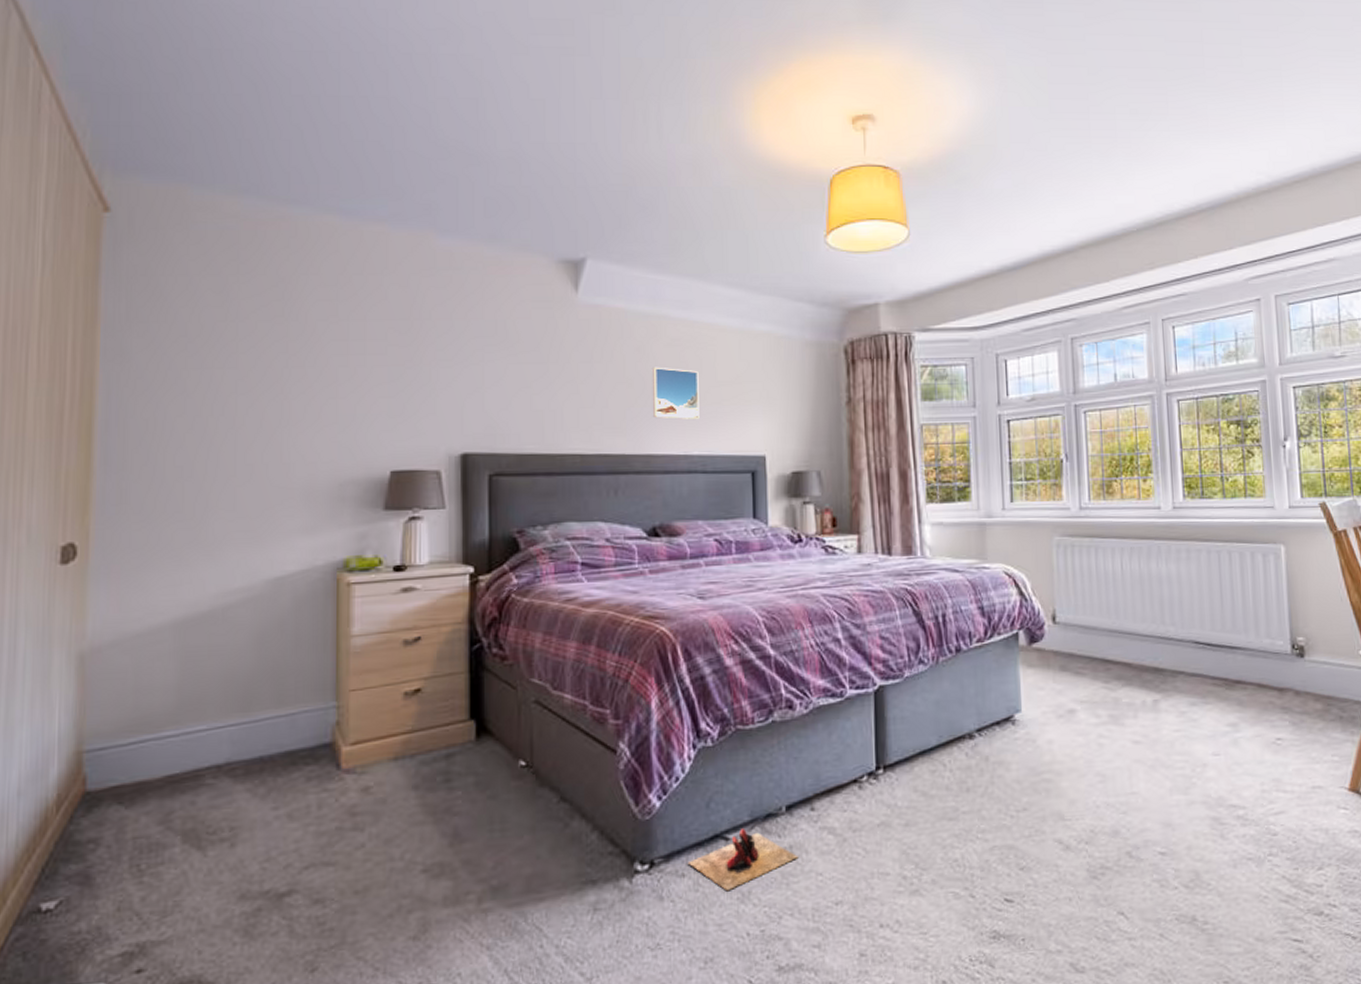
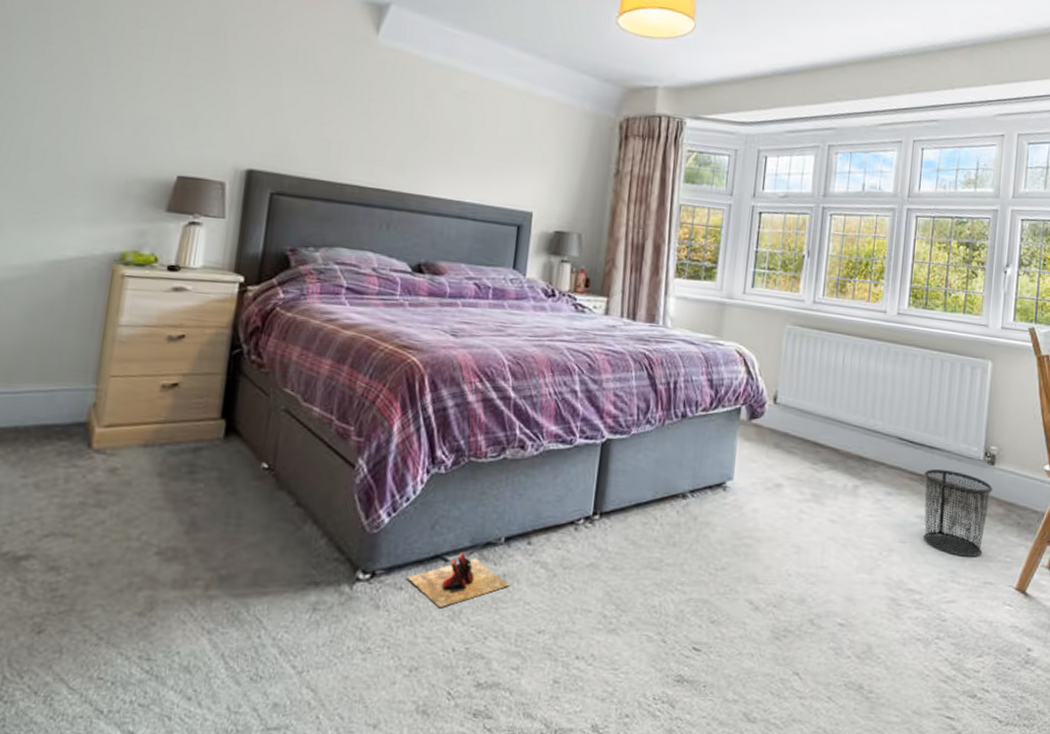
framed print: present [651,367,700,419] -> none [433,114,481,169]
waste bin: none [1228,669,1307,762] -> present [923,469,993,557]

